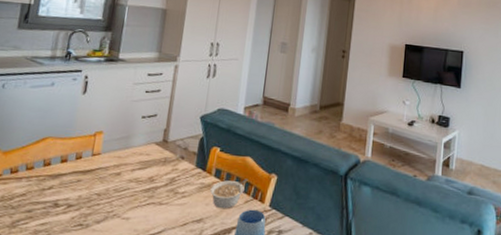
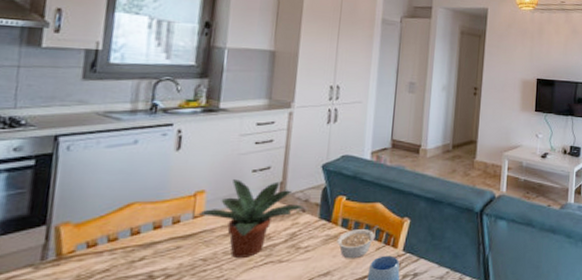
potted plant: none [96,124,184,197] -> present [198,179,305,258]

